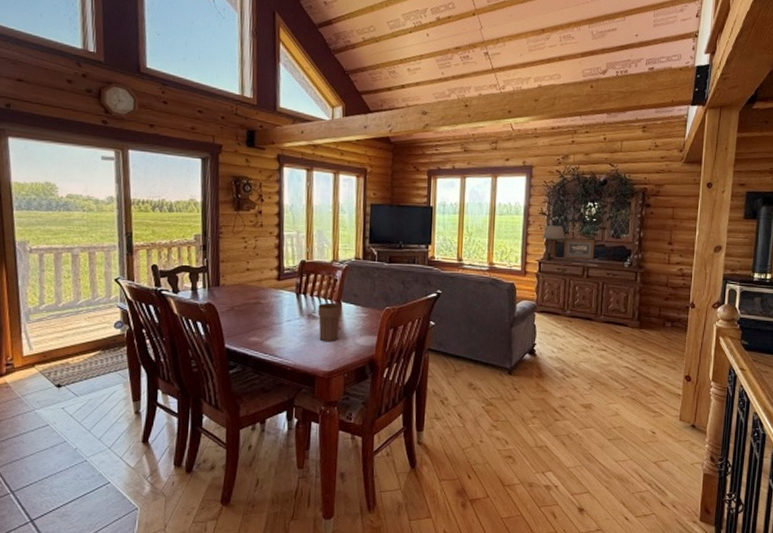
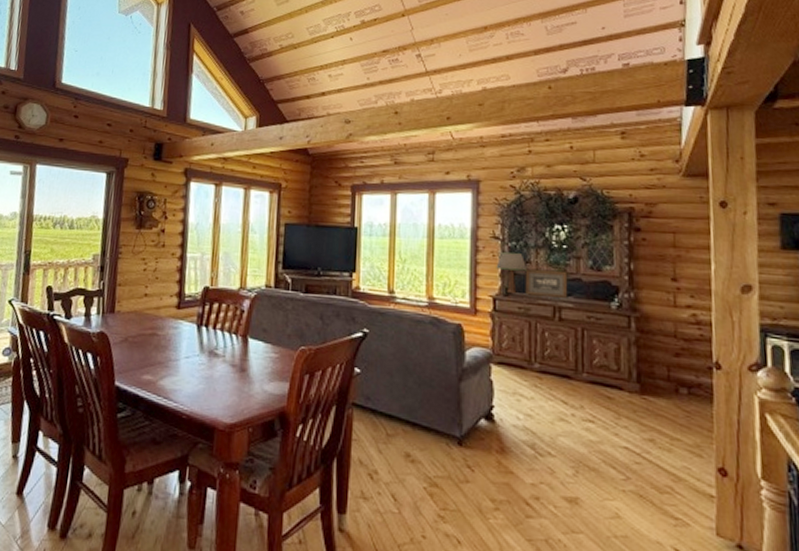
cup: present [318,302,341,342] -> none [220,337,248,387]

